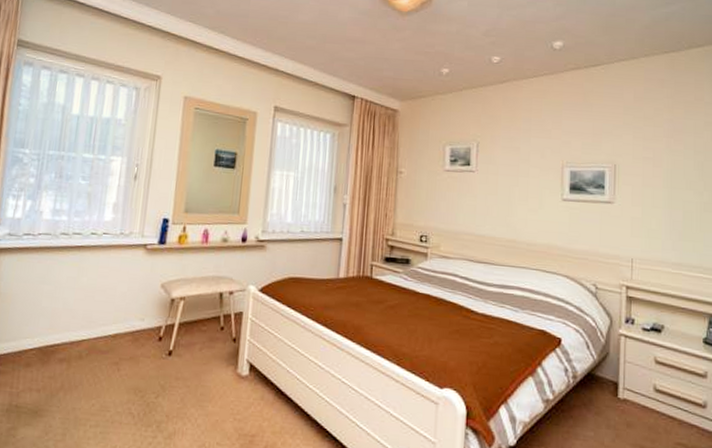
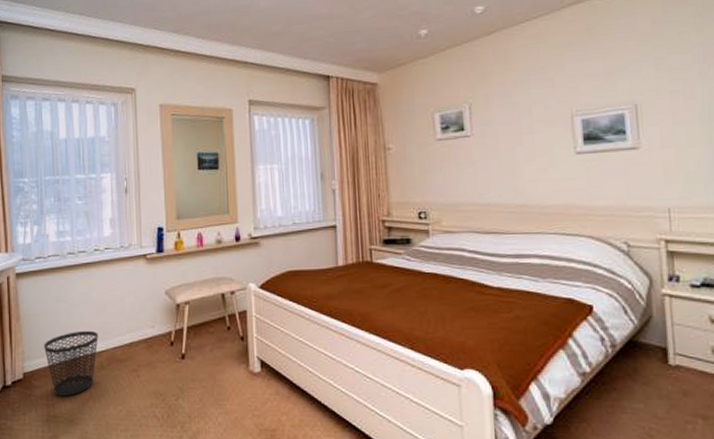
wastebasket: none [17,316,82,386] -> present [44,330,98,397]

